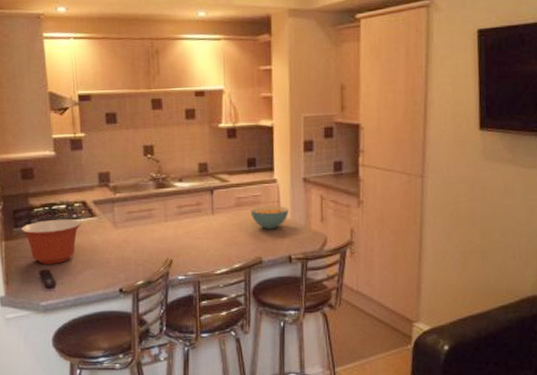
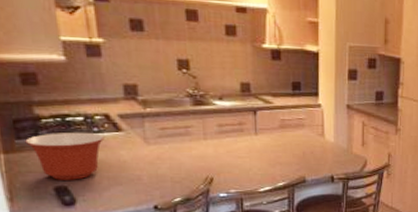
cereal bowl: present [250,205,289,230] -> none [294,128,332,151]

